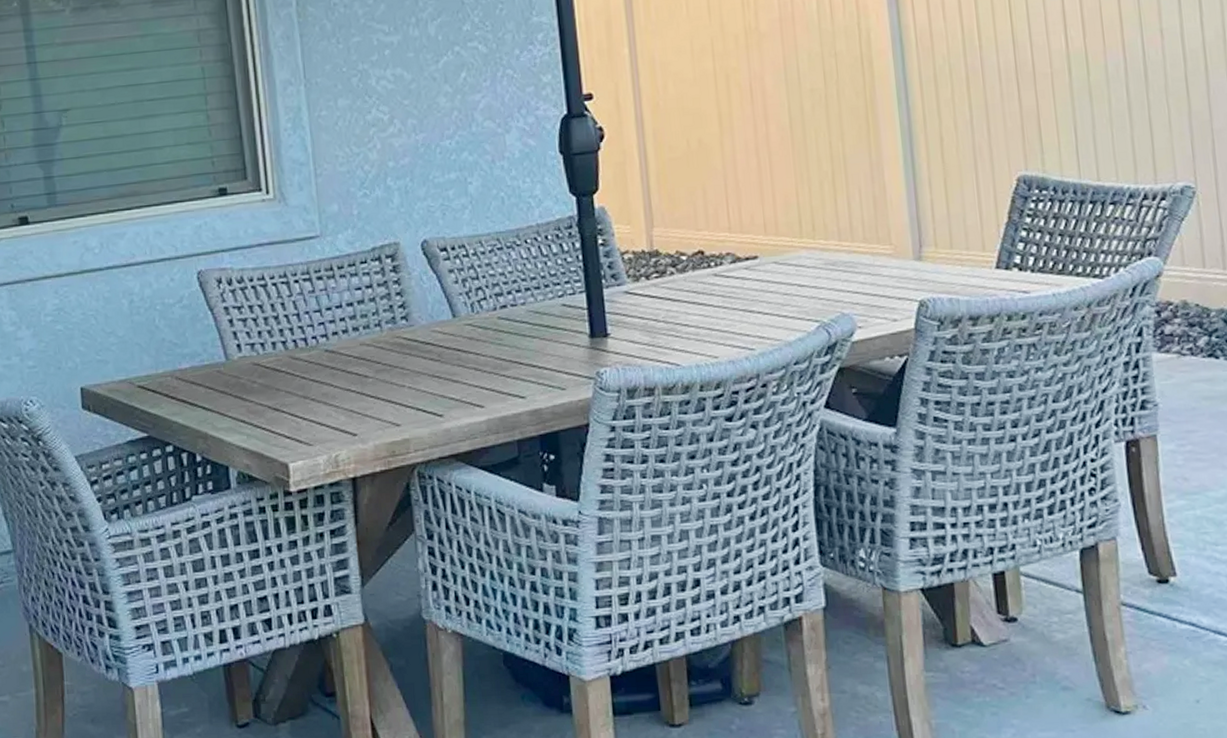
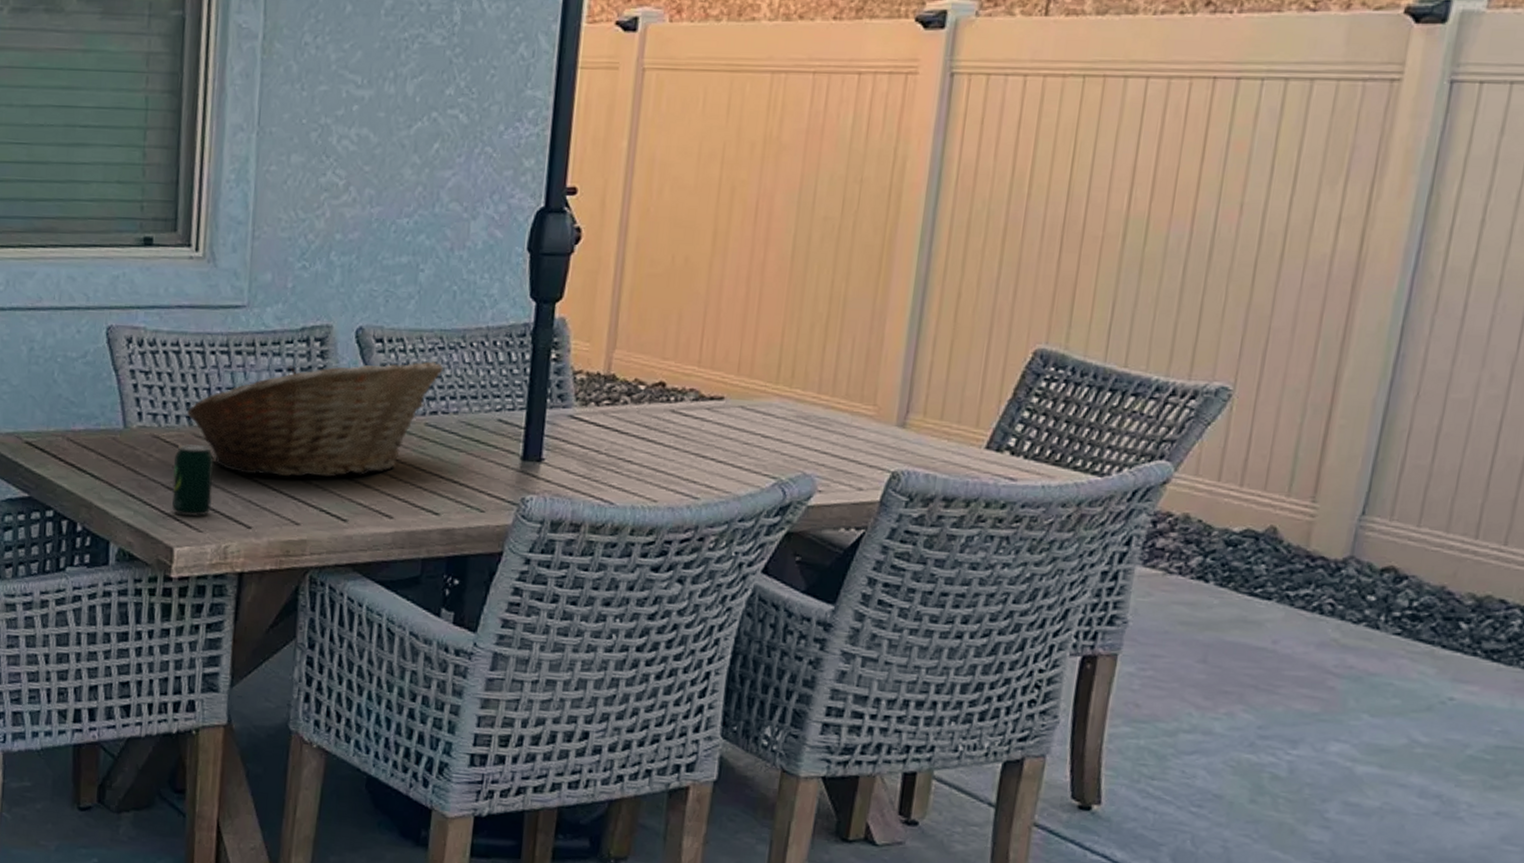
beverage can: none [276,366,317,432] -> present [172,444,214,516]
fruit basket: none [281,261,505,387] -> present [186,361,443,477]

